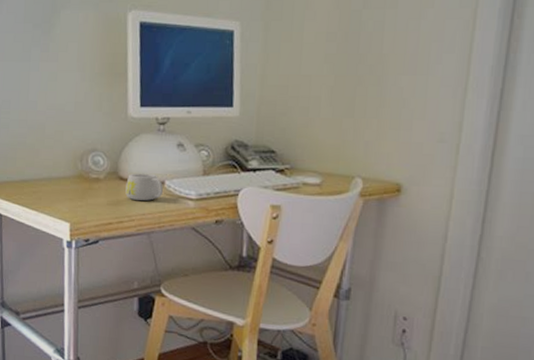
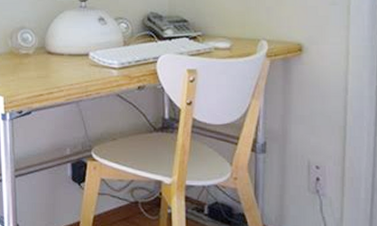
mug: present [125,173,163,201] -> none [54,46,88,72]

